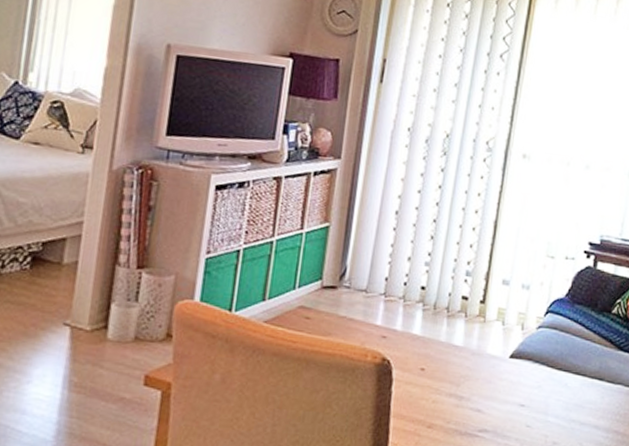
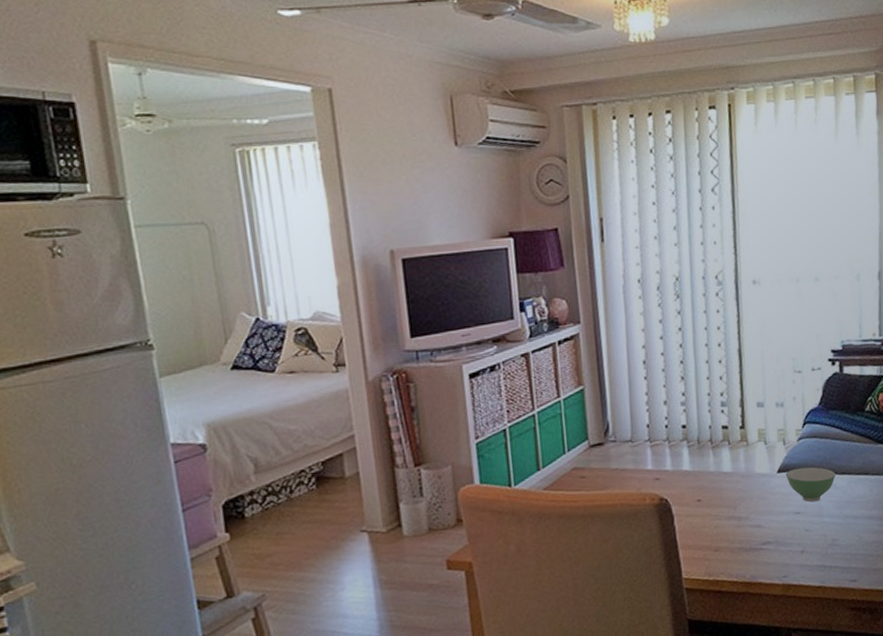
bowl: none [517,357,570,398] -> present [785,466,836,502]

